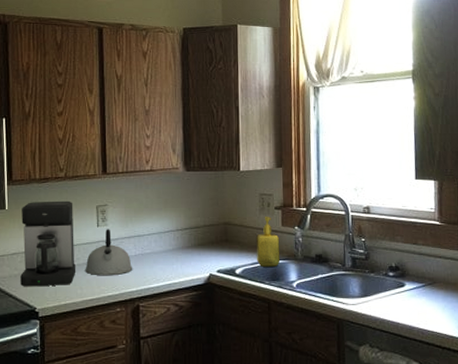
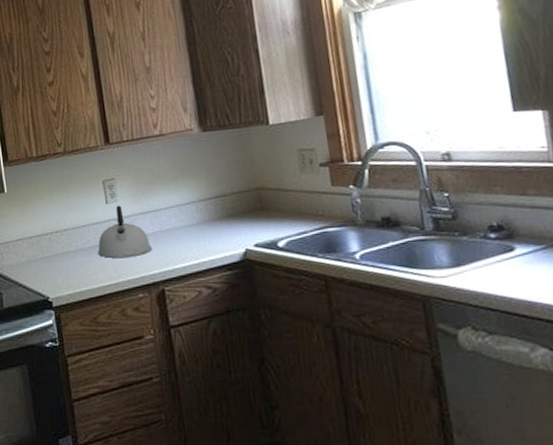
coffee maker: present [20,200,76,287] -> none [21,177,89,275]
soap dispenser: present [255,215,281,267] -> none [299,175,335,237]

